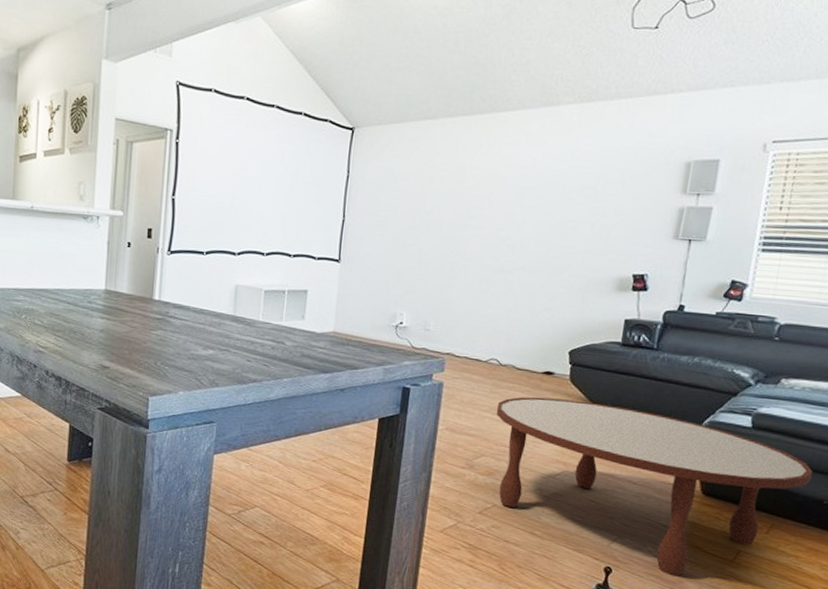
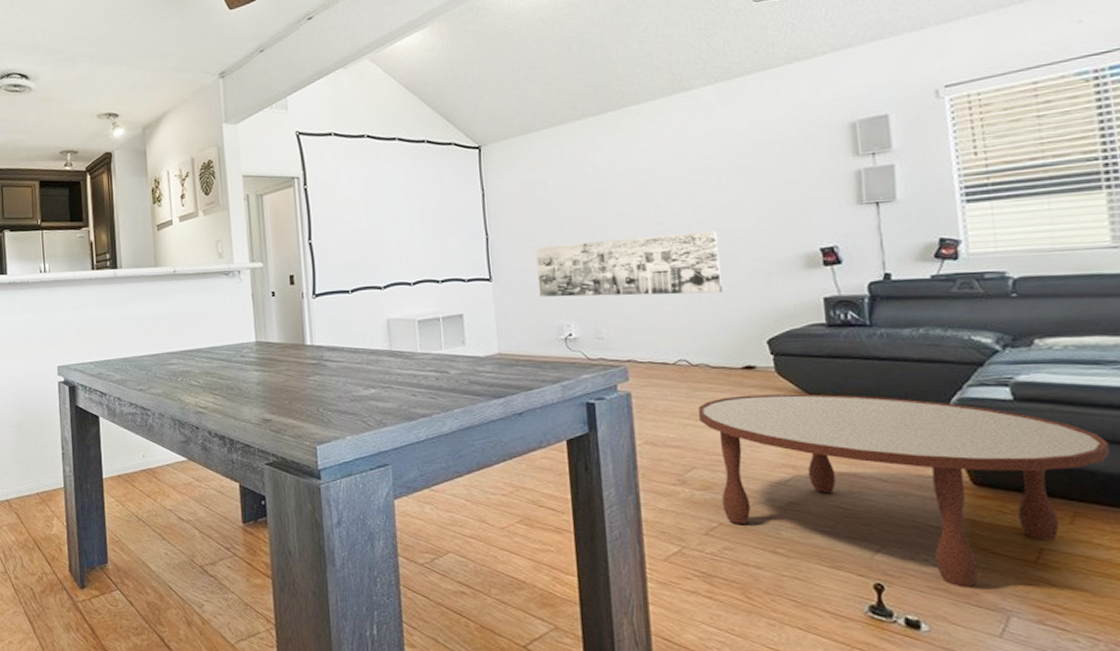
wall art: none [381,236,550,303] -> present [535,230,722,297]

